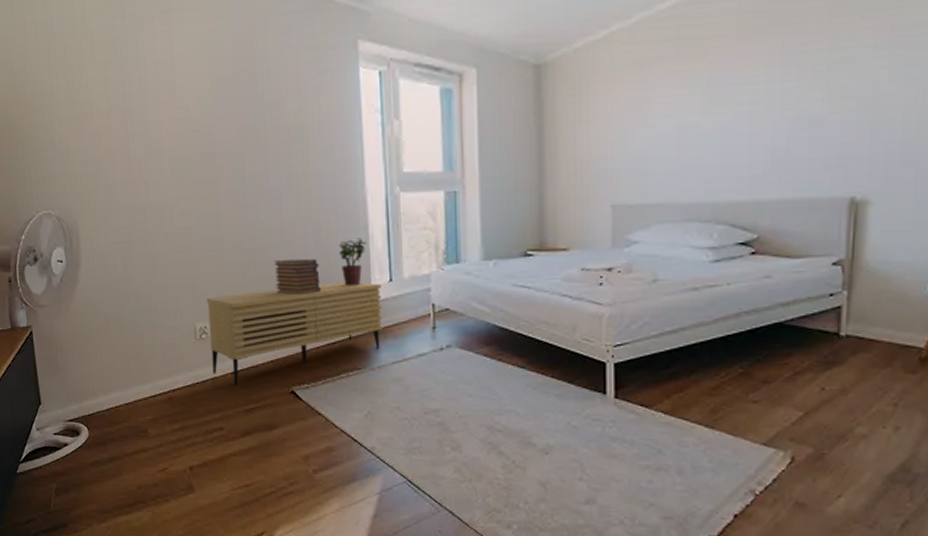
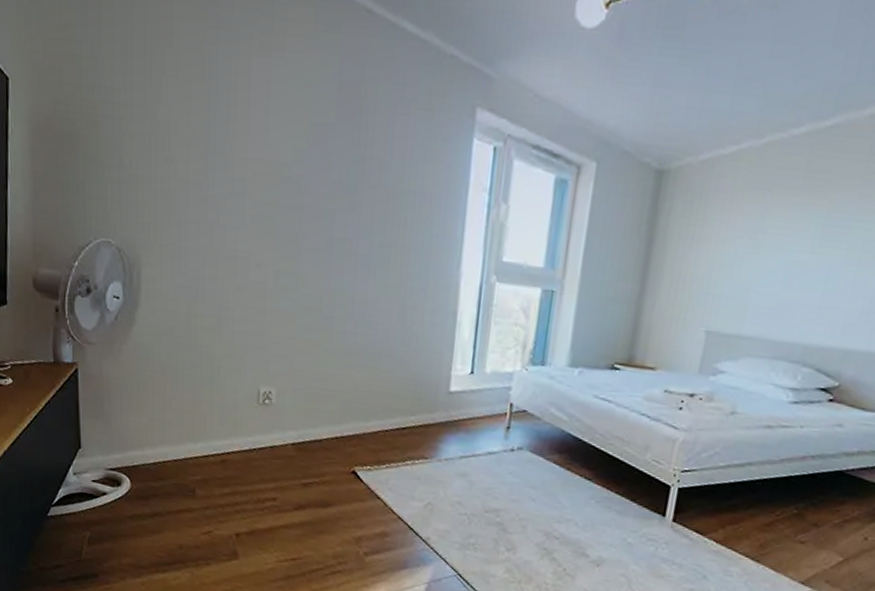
sideboard: present [206,282,384,385] -> none [272,361,462,457]
book stack: present [273,258,322,294] -> none [350,333,400,374]
potted plant: present [338,238,367,287] -> none [422,323,453,374]

